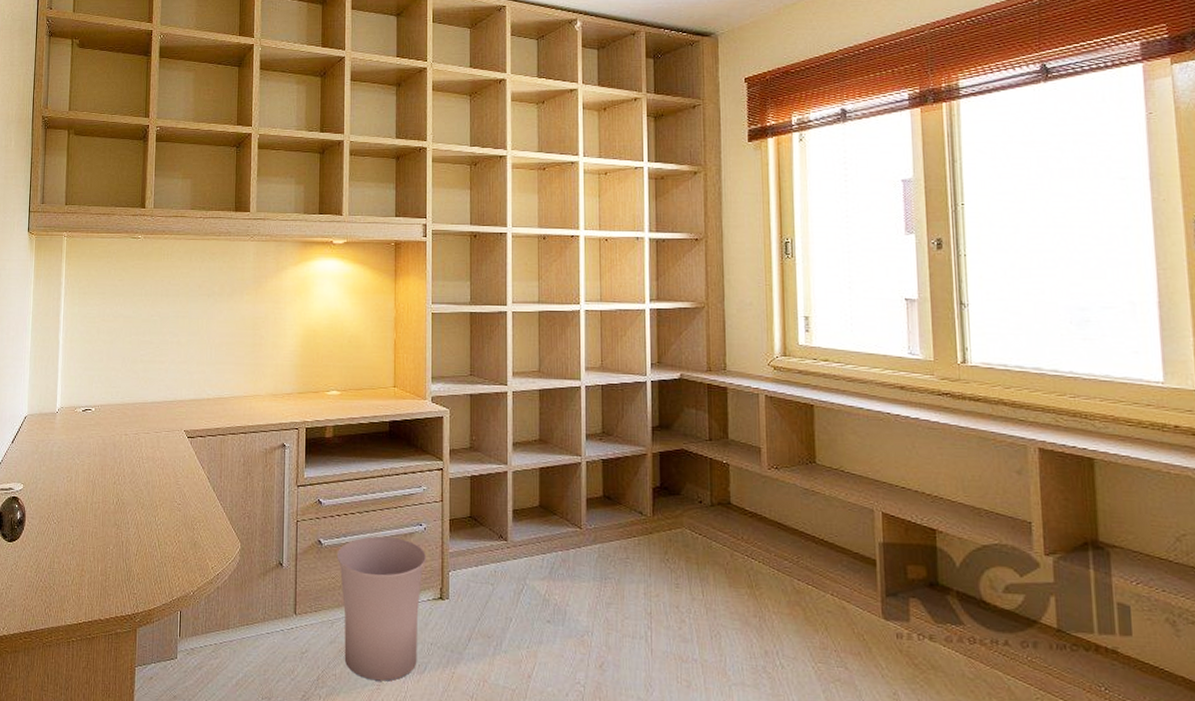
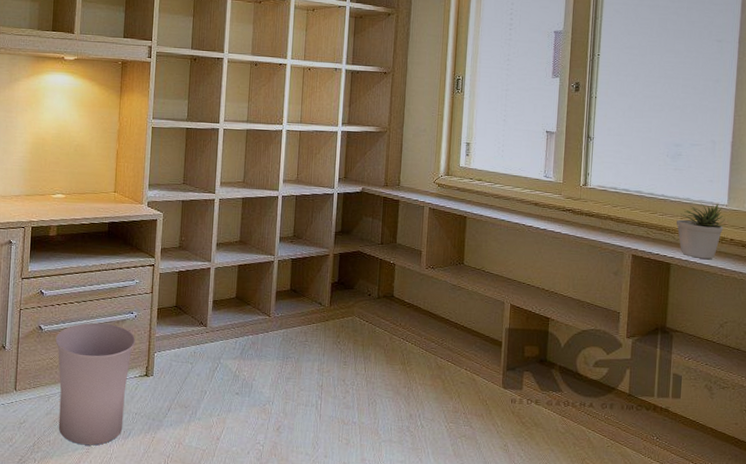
potted plant: none [1095,380,1167,453] -> present [677,203,727,260]

